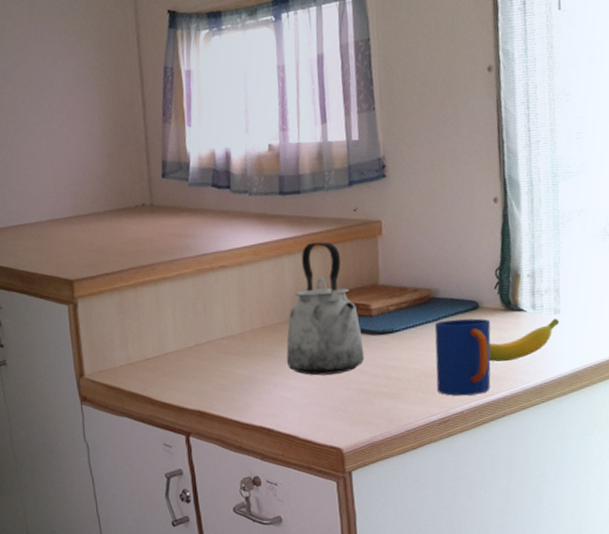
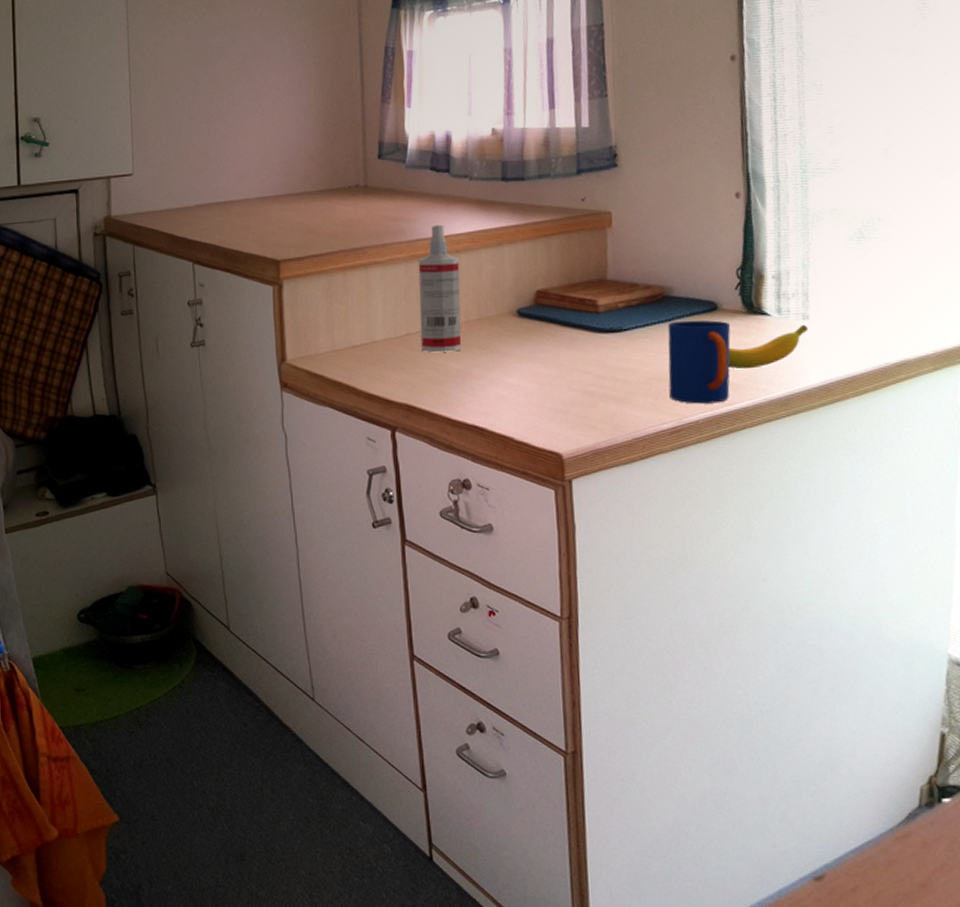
spray bottle: none [204,239,247,361] -> present [418,224,462,353]
kettle: present [286,241,365,376] -> none [503,231,590,374]

